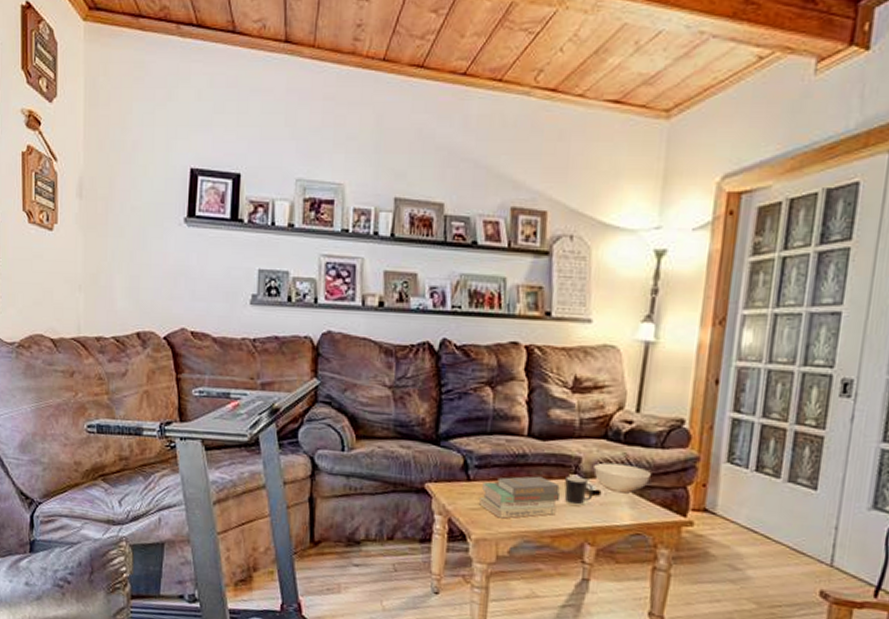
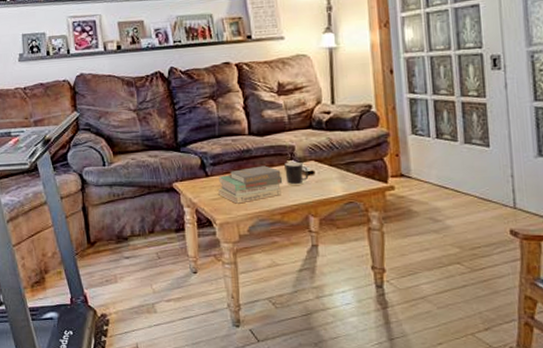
bowl: present [592,462,651,494] -> none [304,146,353,171]

